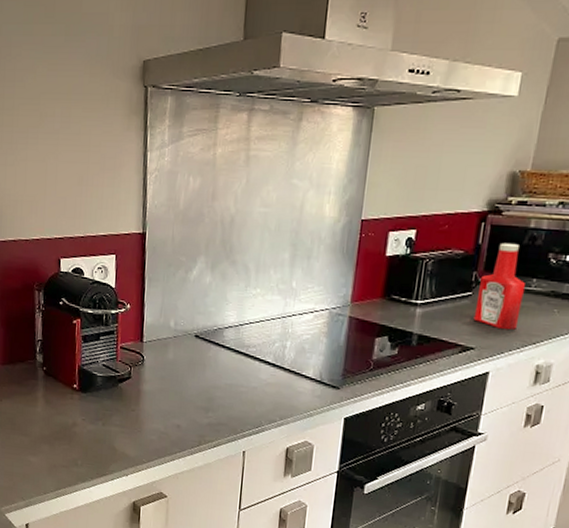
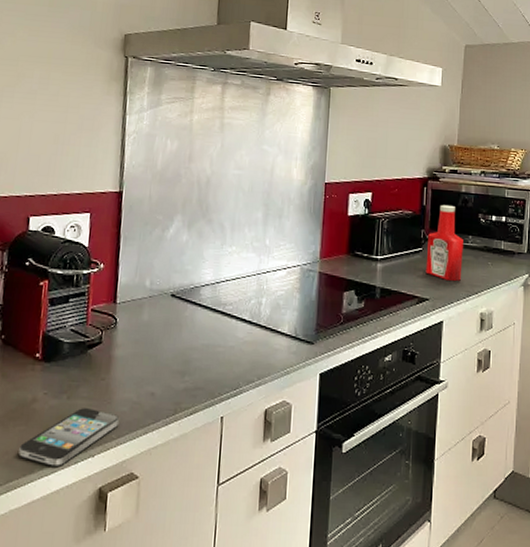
smartphone: none [64,434,149,482] -> present [19,408,120,468]

